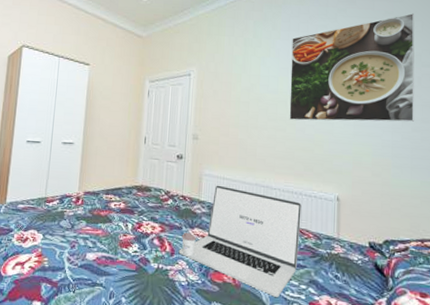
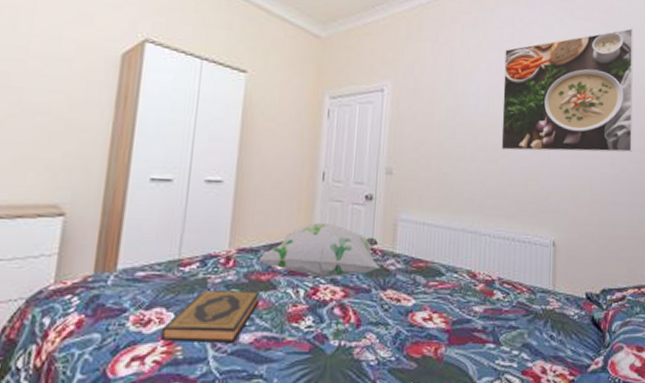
hardback book: none [34,220,101,260] -> present [160,290,261,344]
decorative pillow: none [99,175,189,216] -> present [259,223,381,278]
laptop: present [178,185,301,297] -> none [366,232,514,368]

